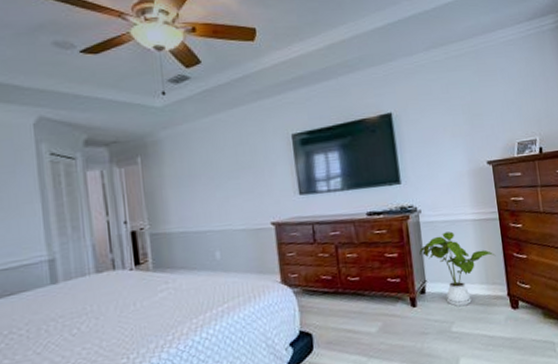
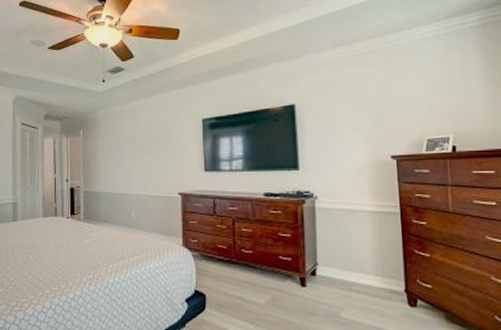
house plant: present [419,231,496,307] -> none [313,220,394,295]

